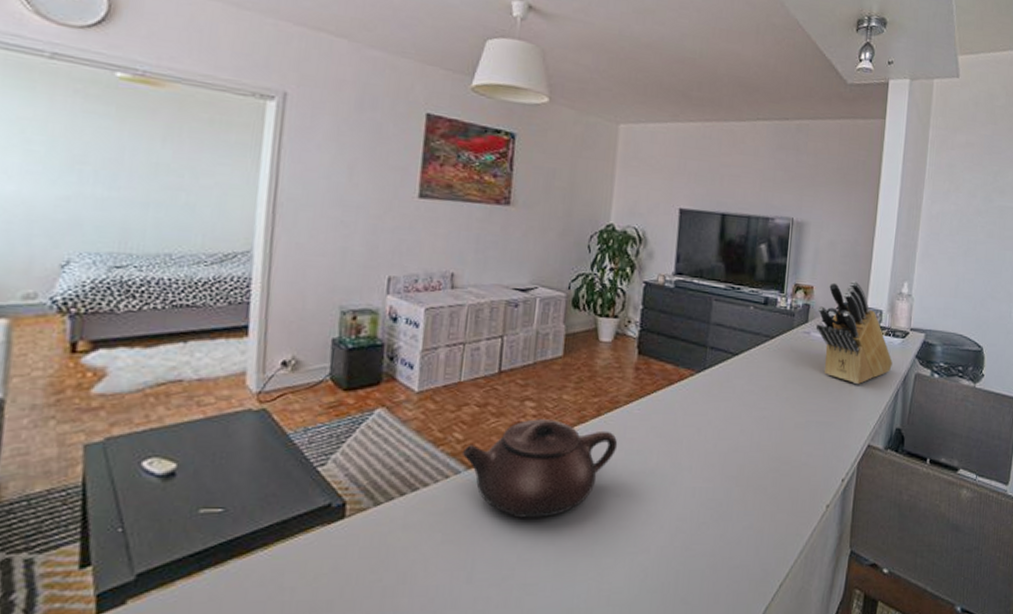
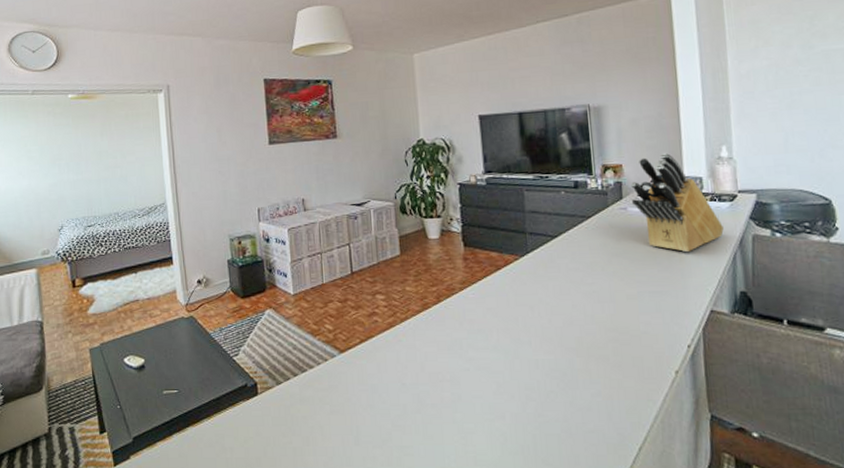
teapot: present [461,419,618,518] -> none [334,308,460,391]

